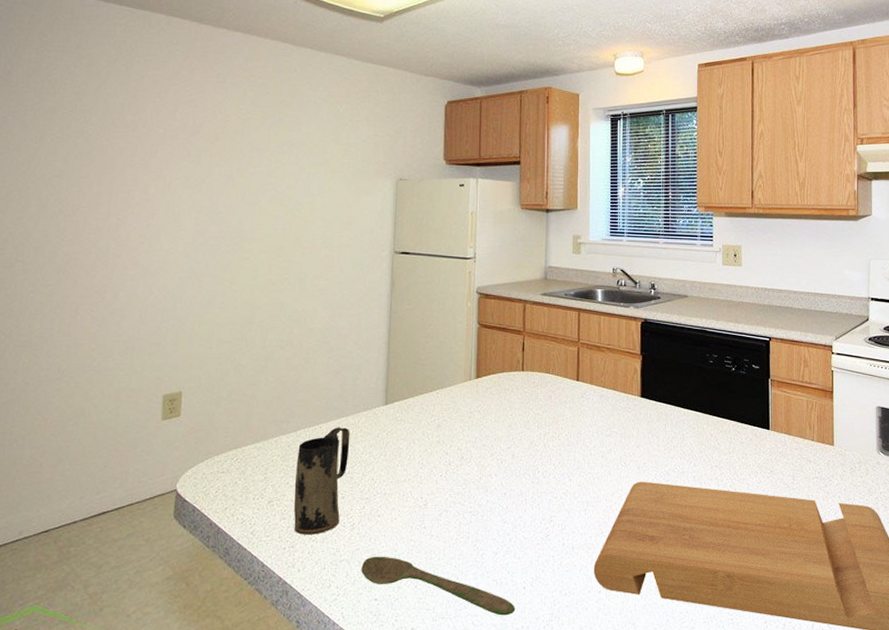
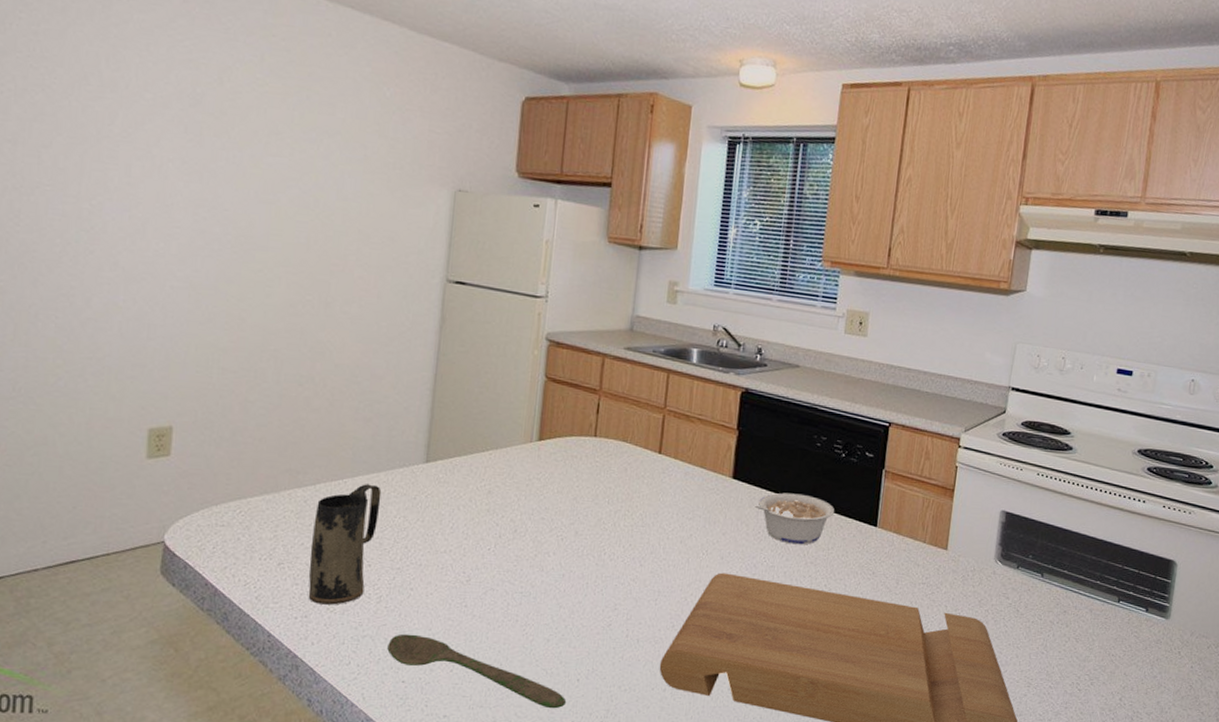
legume: none [661,406,731,451] -> present [753,492,834,545]

